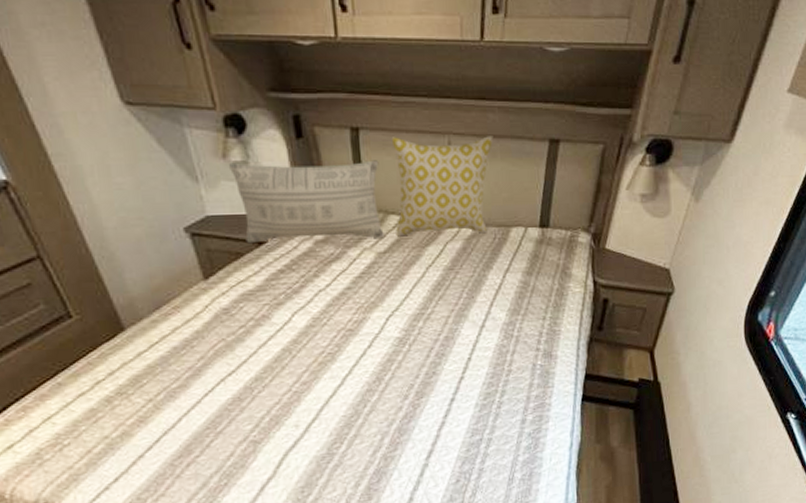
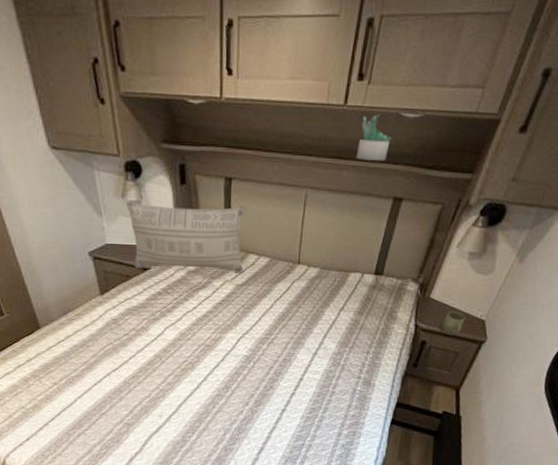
pillow: present [391,136,494,237] -> none [253,187,345,275]
succulent plant: none [501,49,540,100] -> present [356,114,393,161]
mug: none [621,261,648,290] -> present [439,311,465,335]

